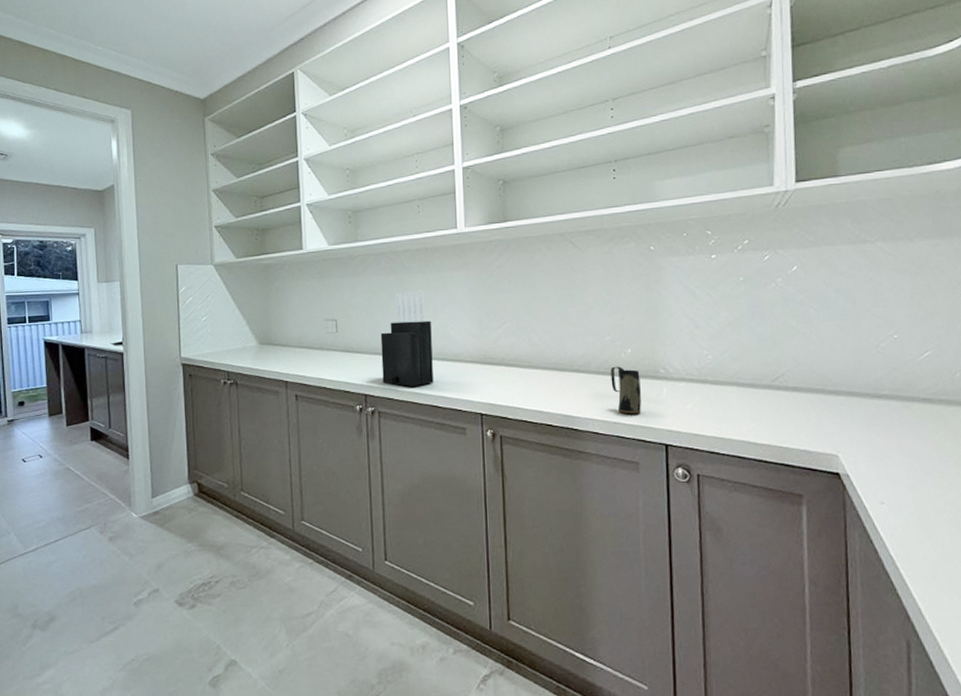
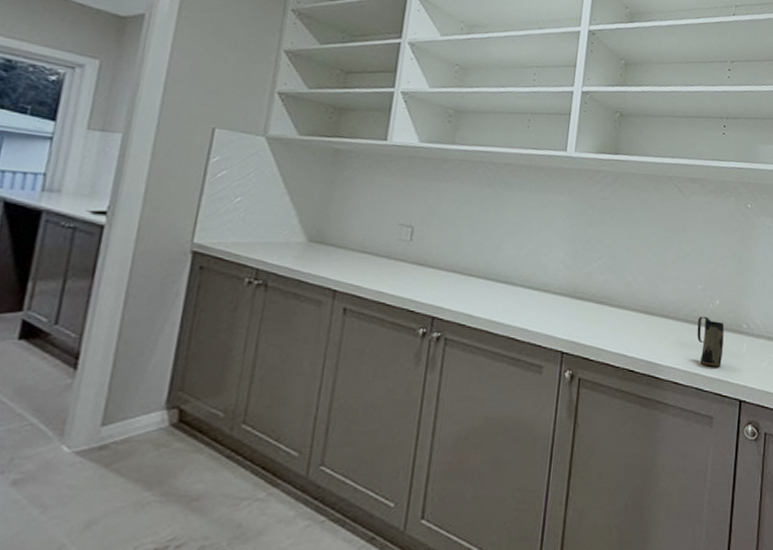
knife block: present [380,289,434,386] -> none [456,207,523,314]

